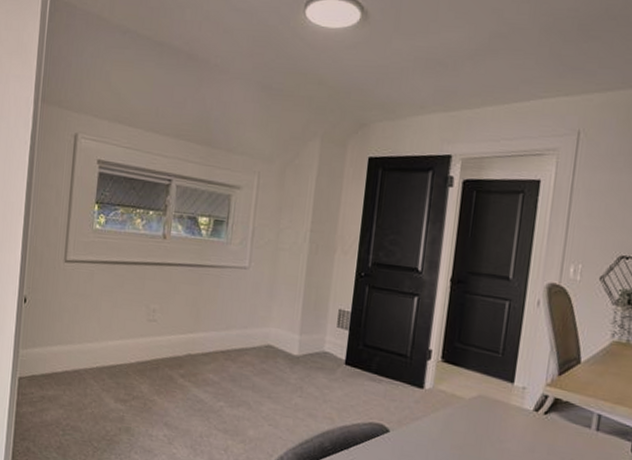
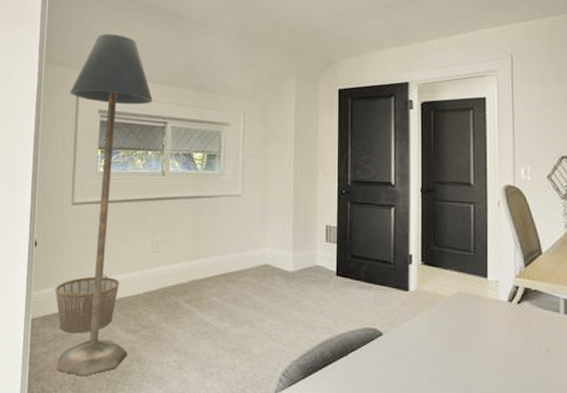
floor lamp: none [43,73,158,441] -> present [57,34,153,377]
basket: none [43,339,112,397] -> present [55,274,120,334]

